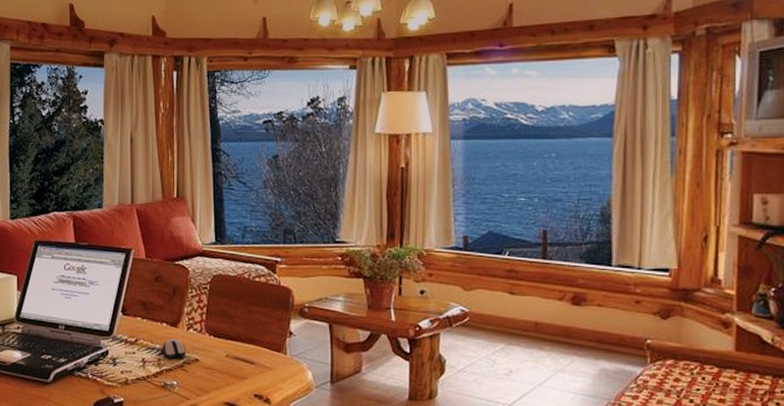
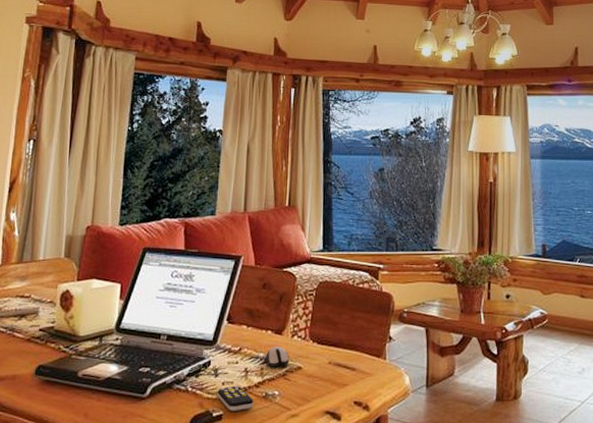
remote control: none [117,374,153,399] -> present [217,385,254,411]

